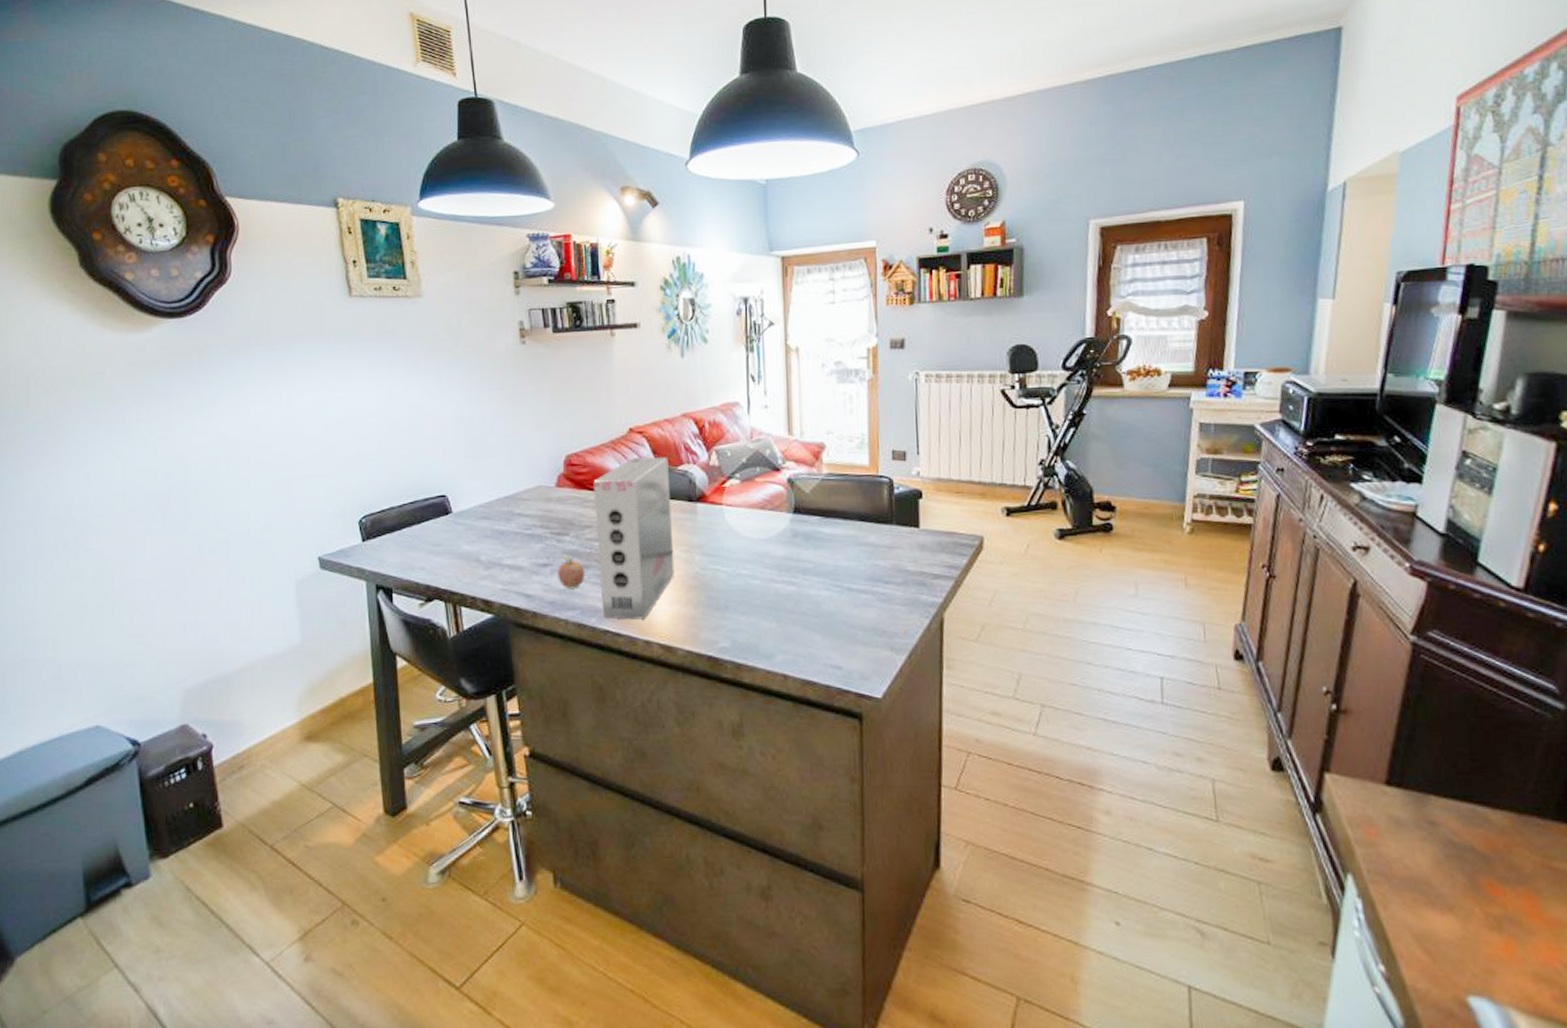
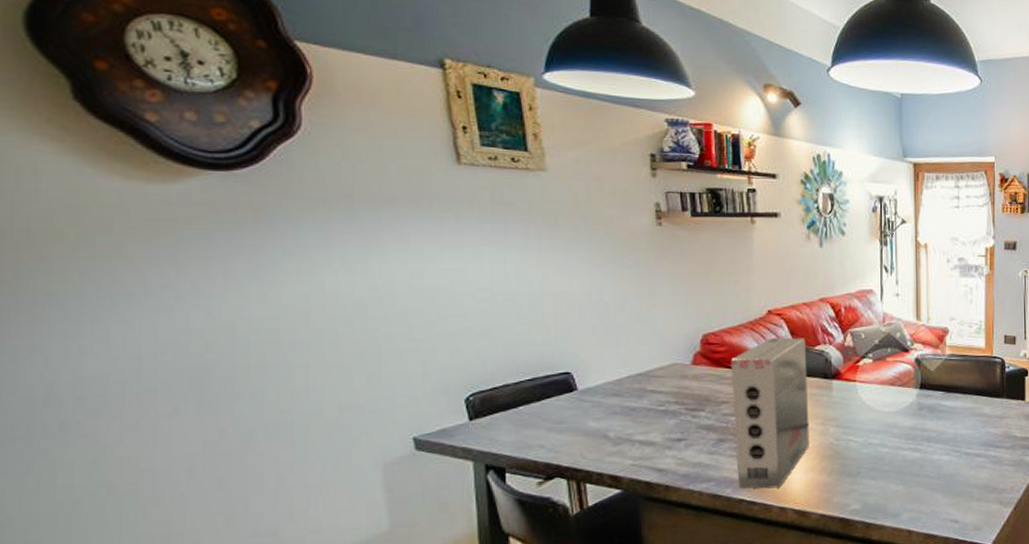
fruit: present [557,554,586,590] -> none [692,429,721,463]

